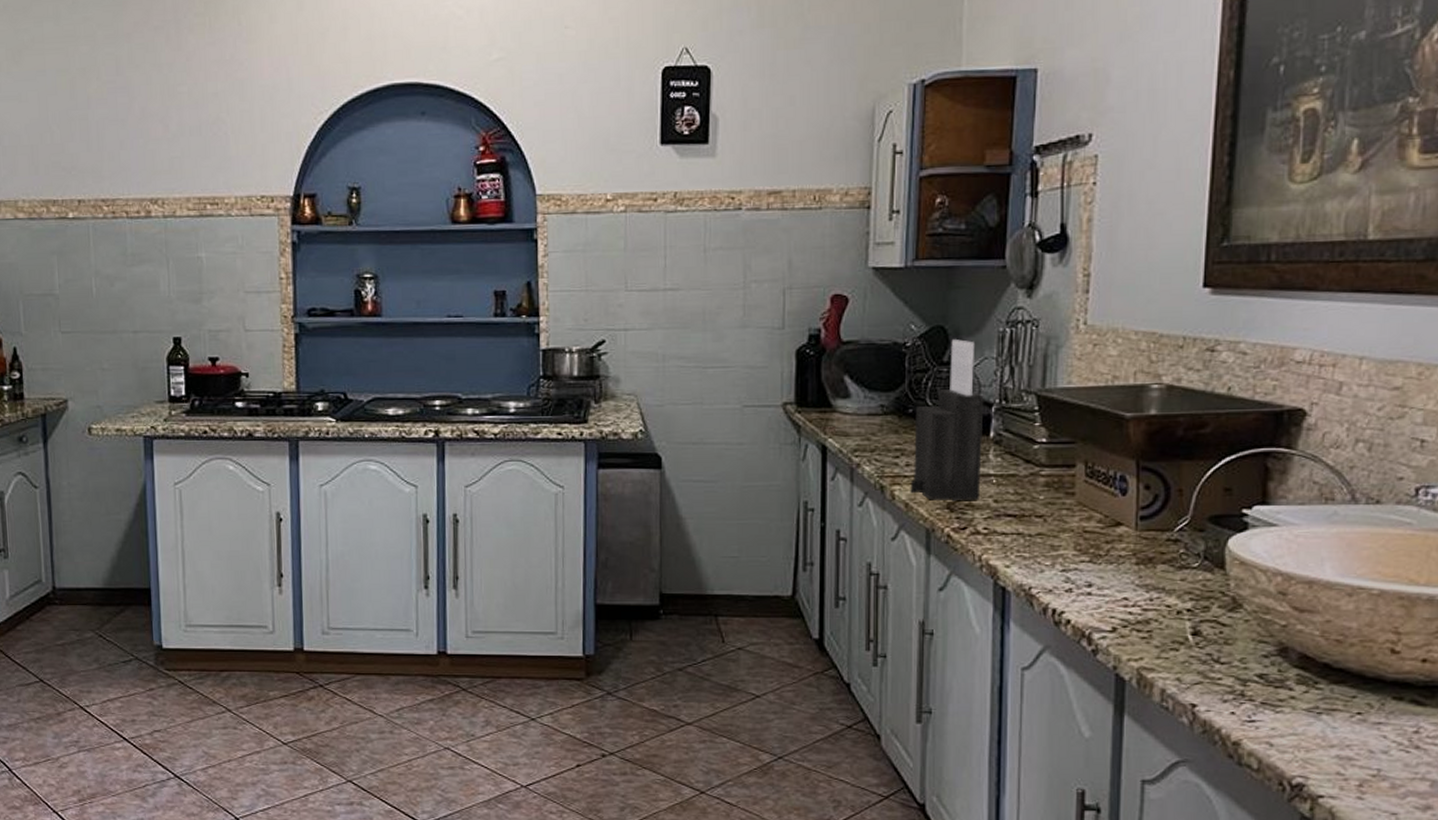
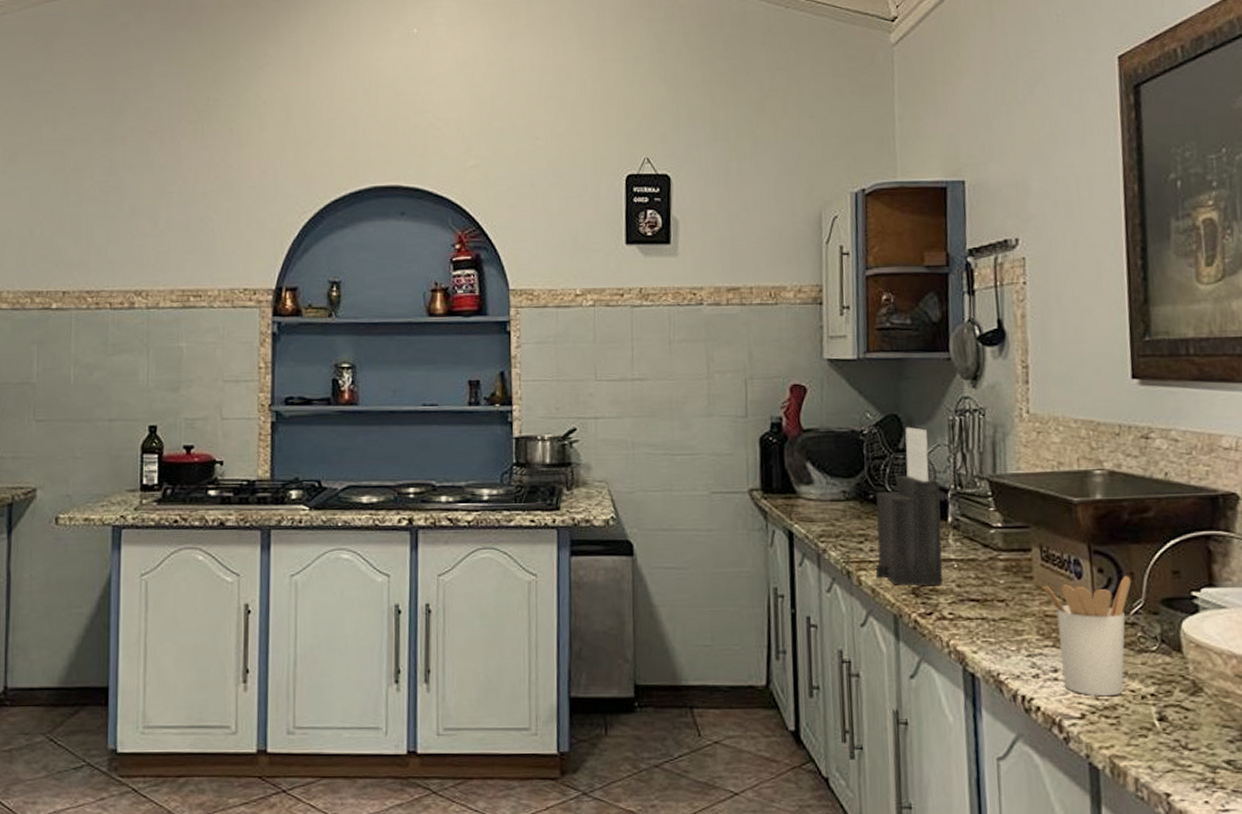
utensil holder: none [1084,492,1179,611] -> present [1042,575,1132,697]

